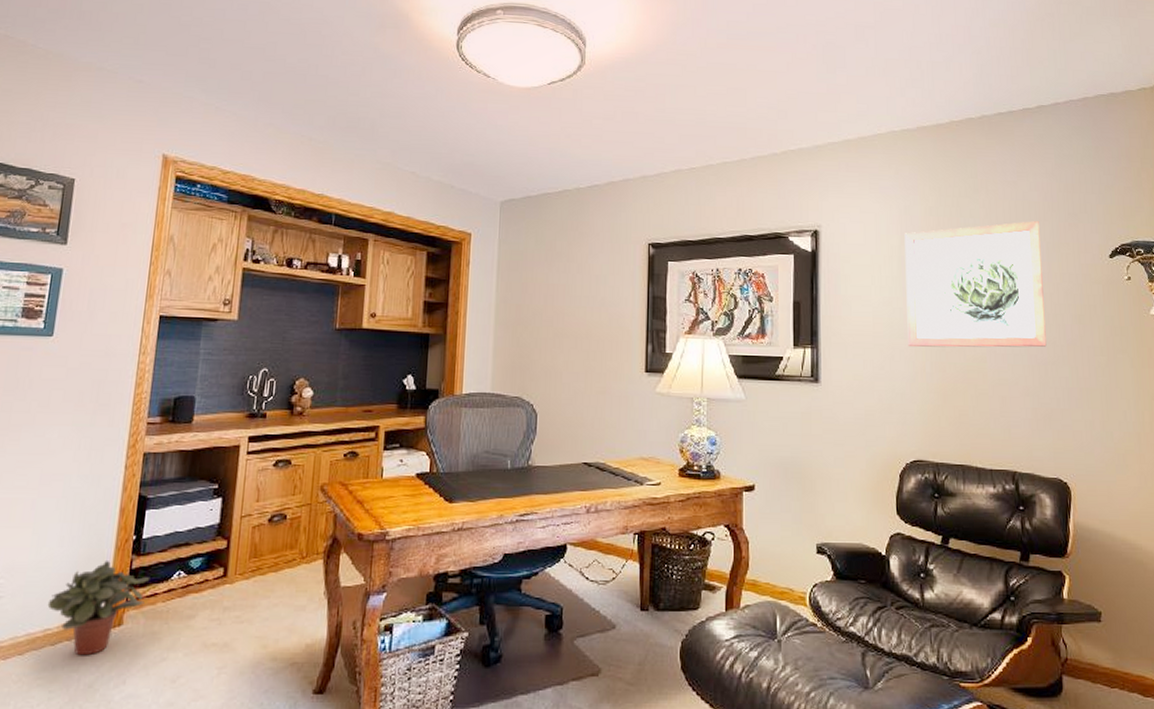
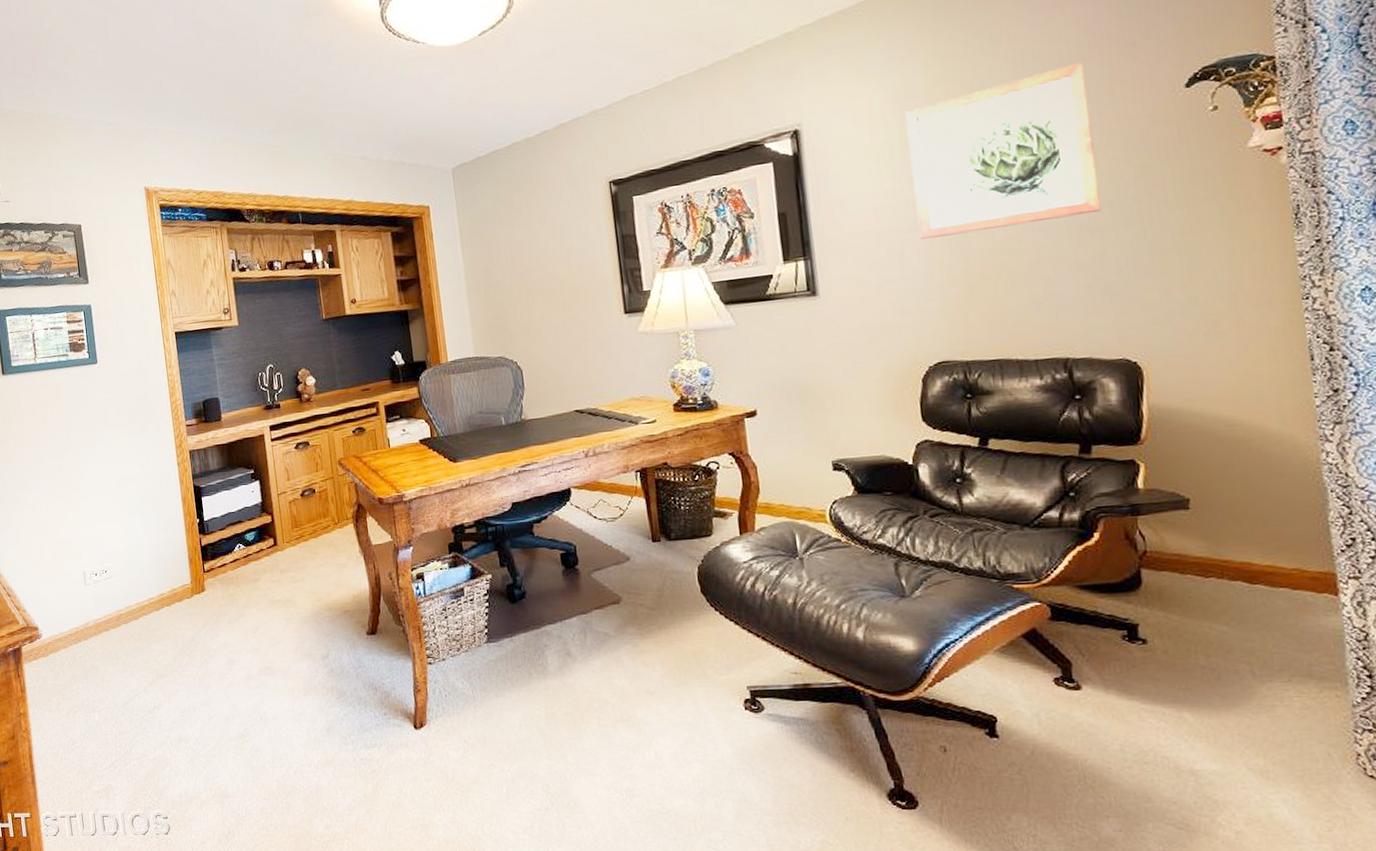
potted plant: present [47,561,150,656] -> none [146,541,218,617]

